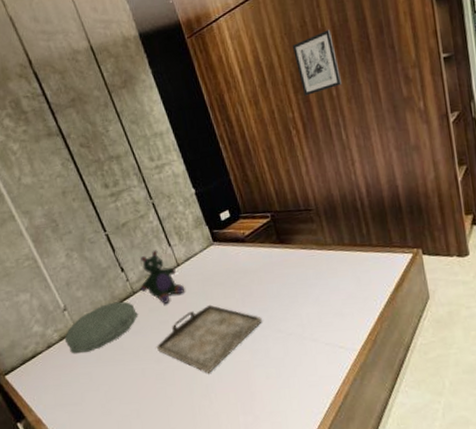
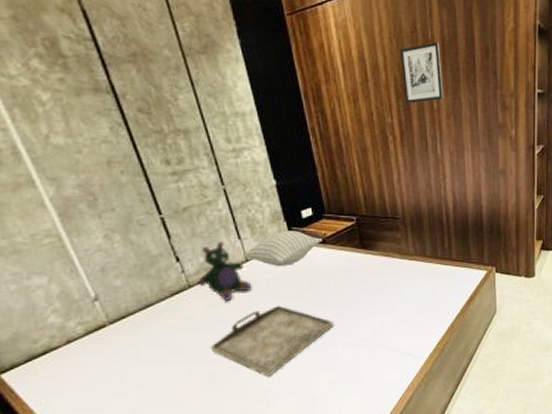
pillow: present [64,301,138,354] -> none [91,295,192,352]
pillow: none [174,233,242,268] -> present [243,230,323,266]

